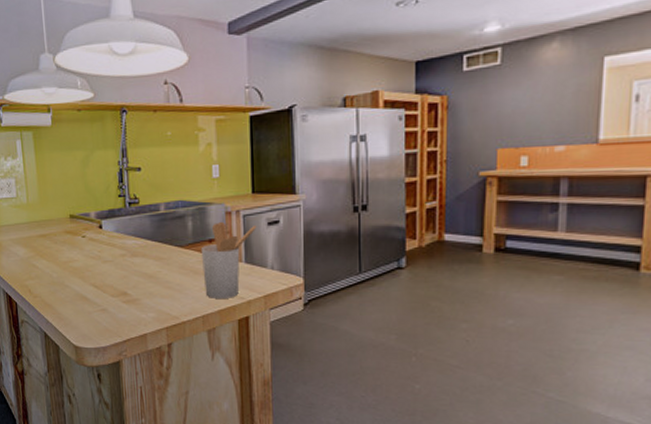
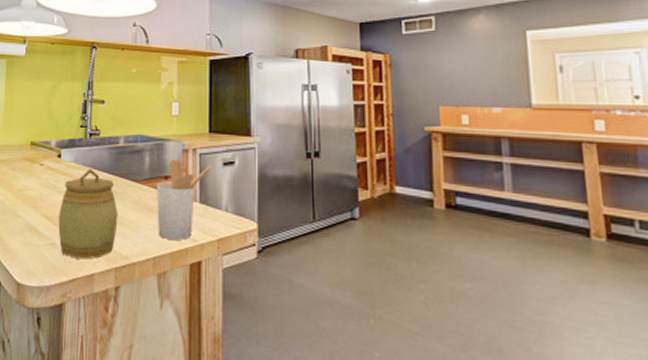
jar: none [106,238,166,322] -> present [58,169,118,259]

